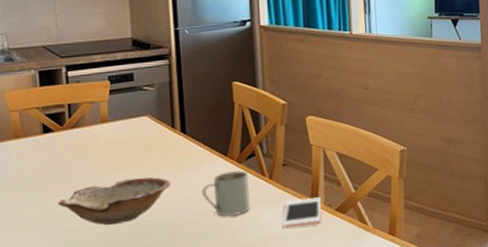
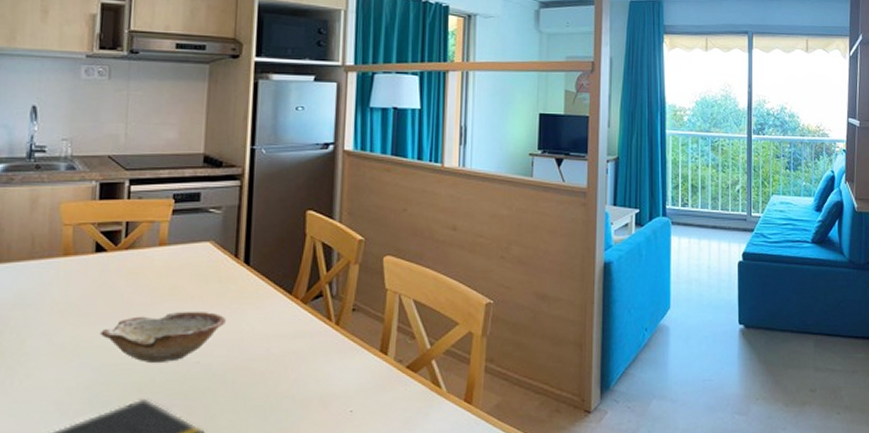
mug: present [202,170,250,217] -> none [259,311,313,364]
cell phone: present [282,197,322,229] -> none [344,351,392,384]

